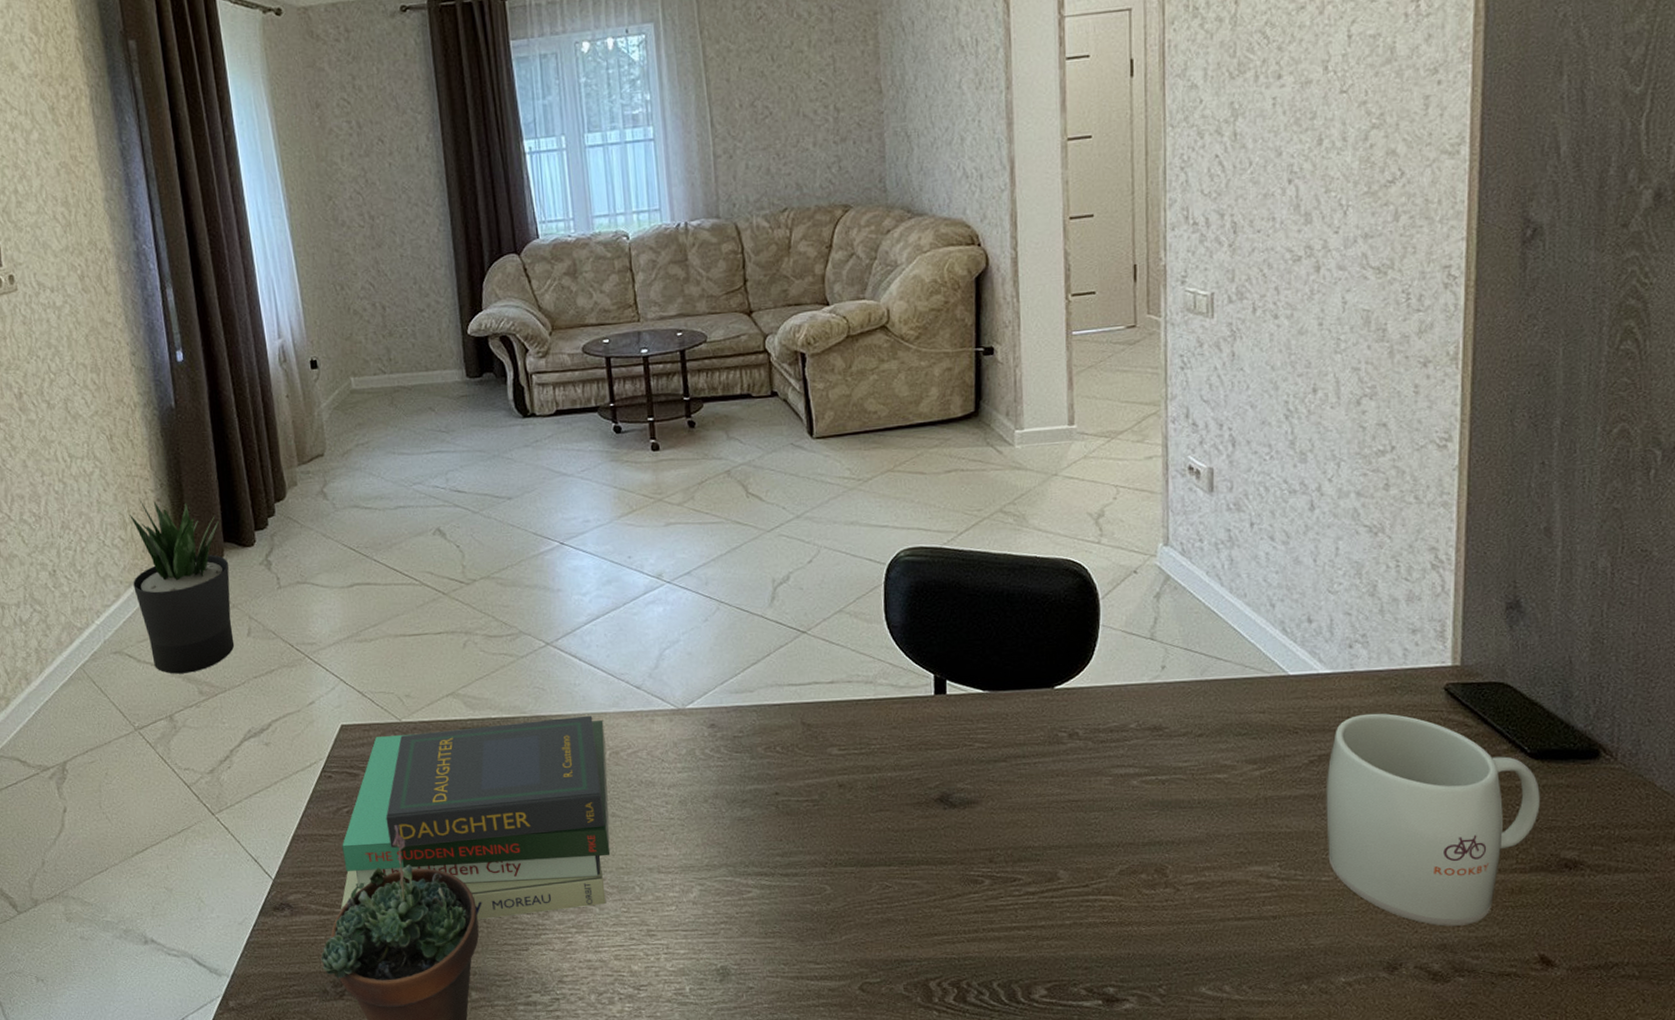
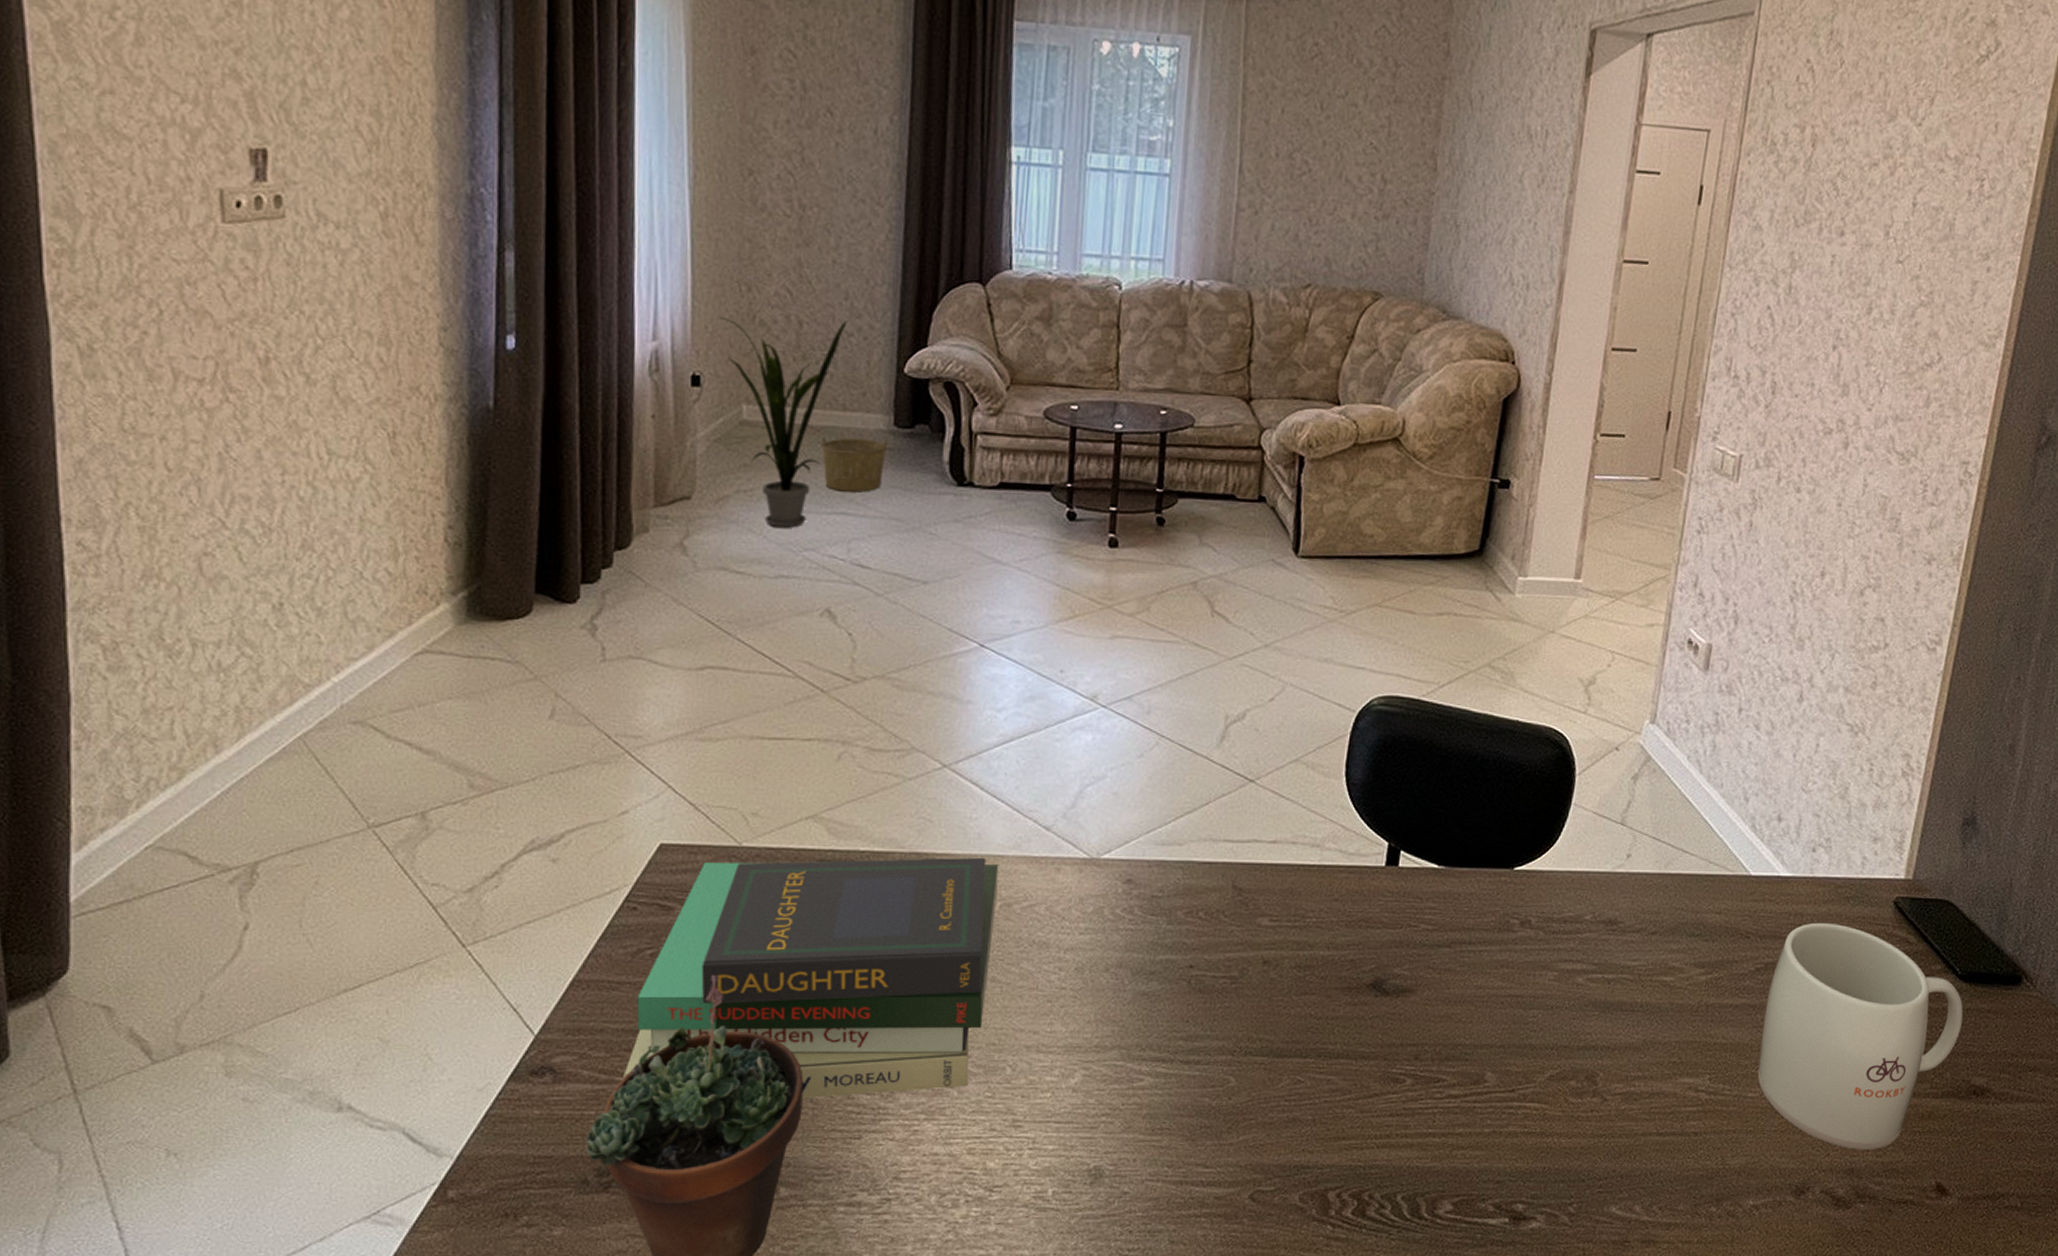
planter: present [130,498,235,674] -> none [396,521,538,759]
house plant: none [324,299,419,469] -> present [719,316,848,528]
basket: none [413,389,464,435] -> present [821,436,888,493]

